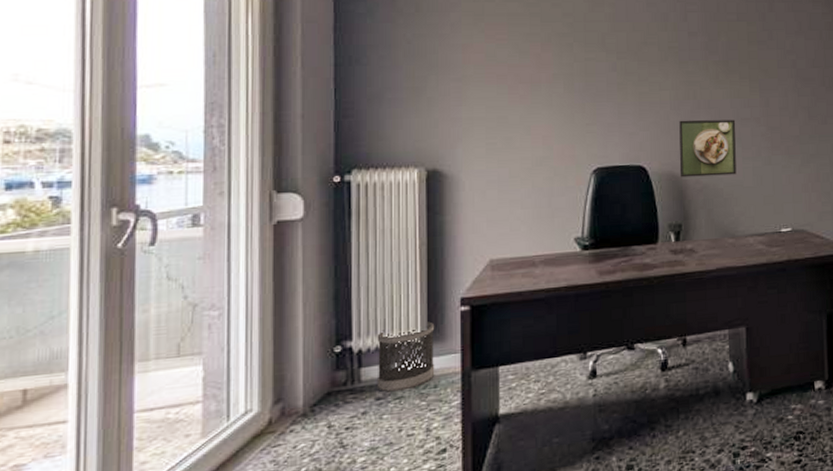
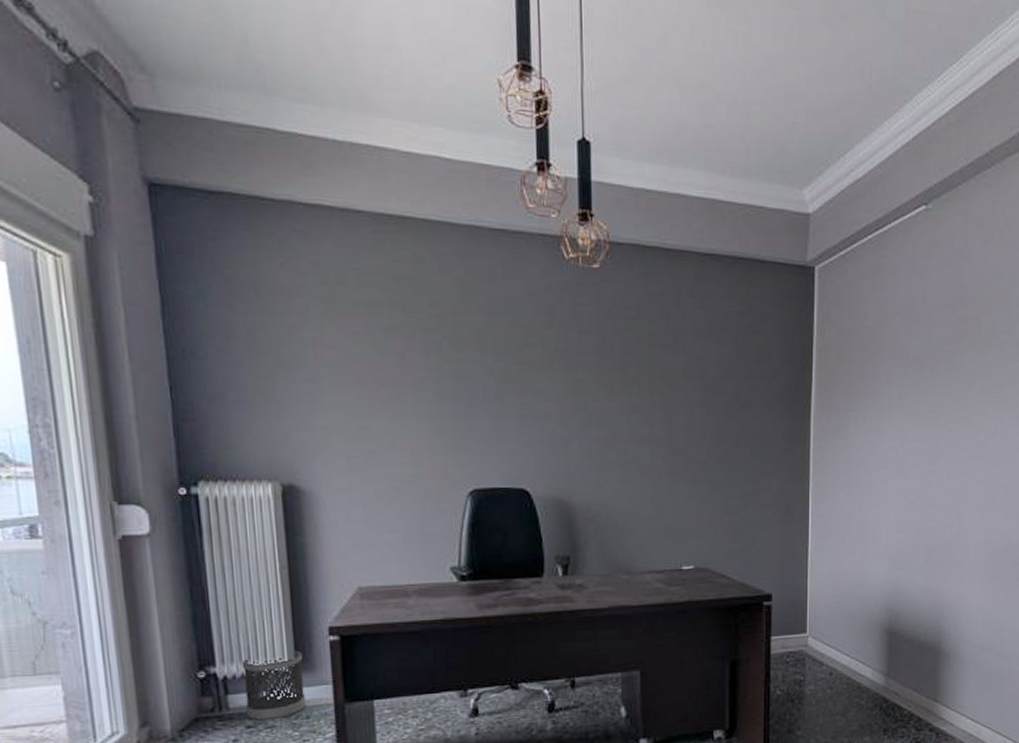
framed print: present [679,119,737,178] -> none [567,437,633,504]

